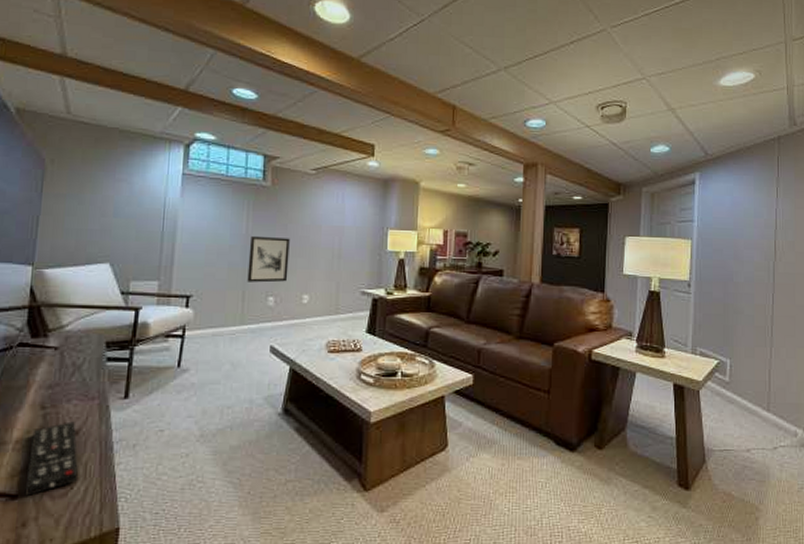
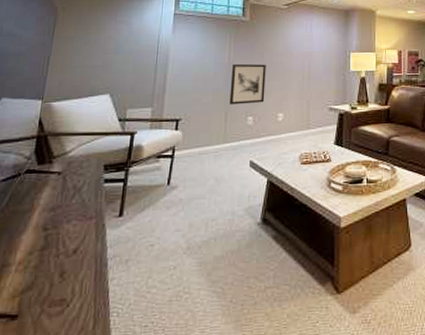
remote control: present [24,421,79,497] -> none [24,241,75,317]

